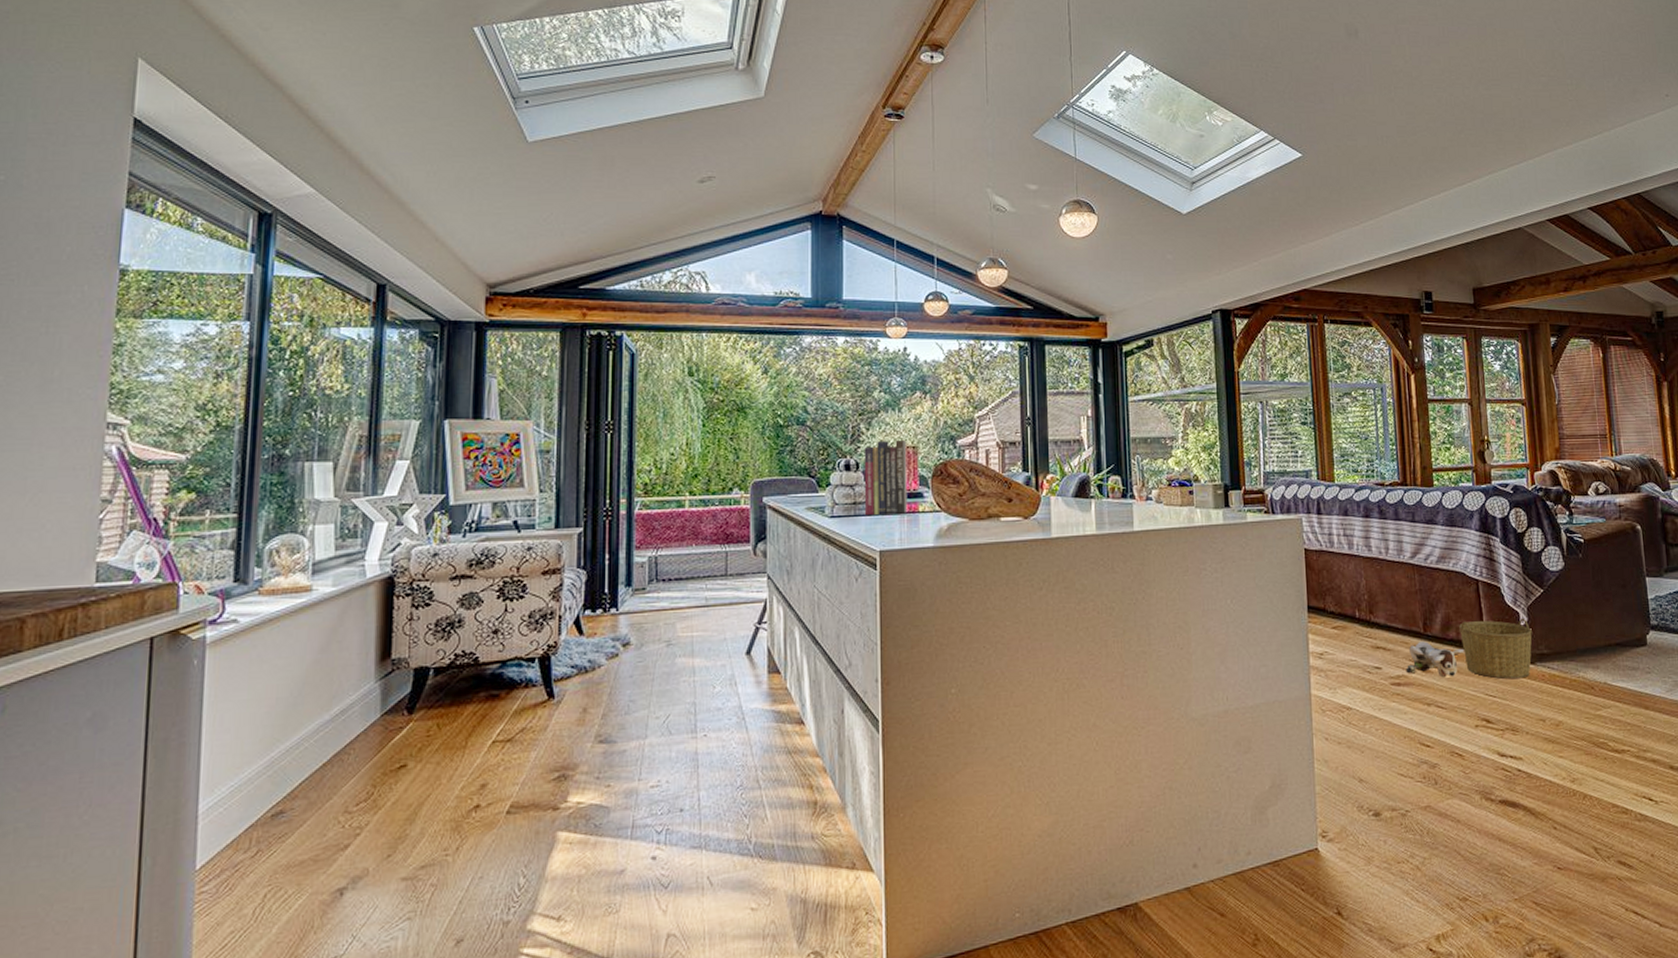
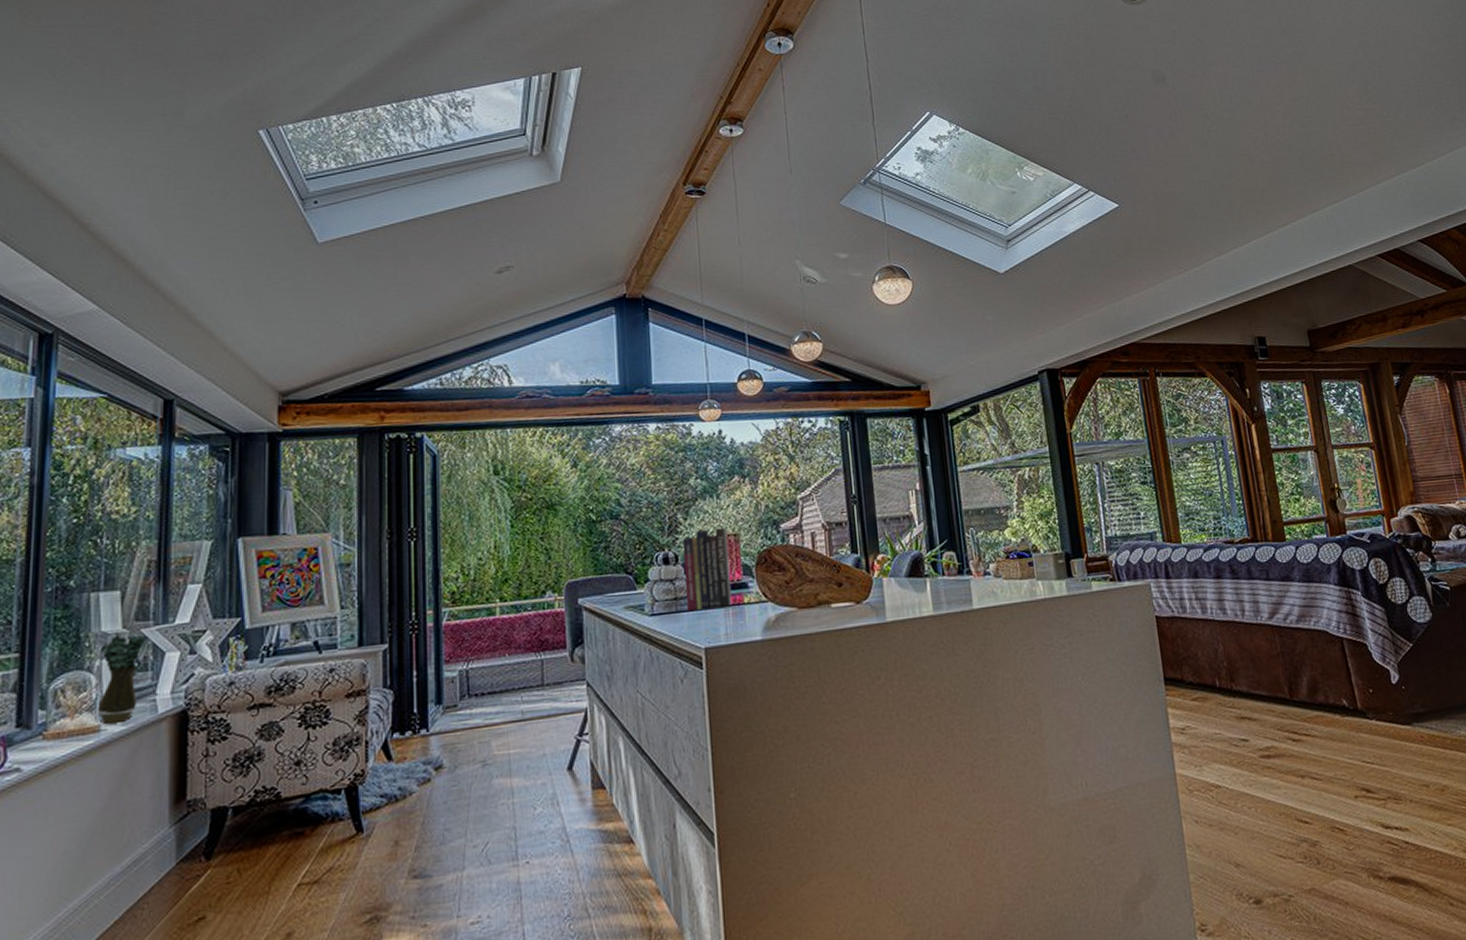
vase: none [309,499,356,585] -> present [97,631,146,724]
dog toy: present [1405,641,1465,678] -> none [1274,708,1336,747]
basket: present [1459,617,1532,680] -> none [1327,675,1408,744]

